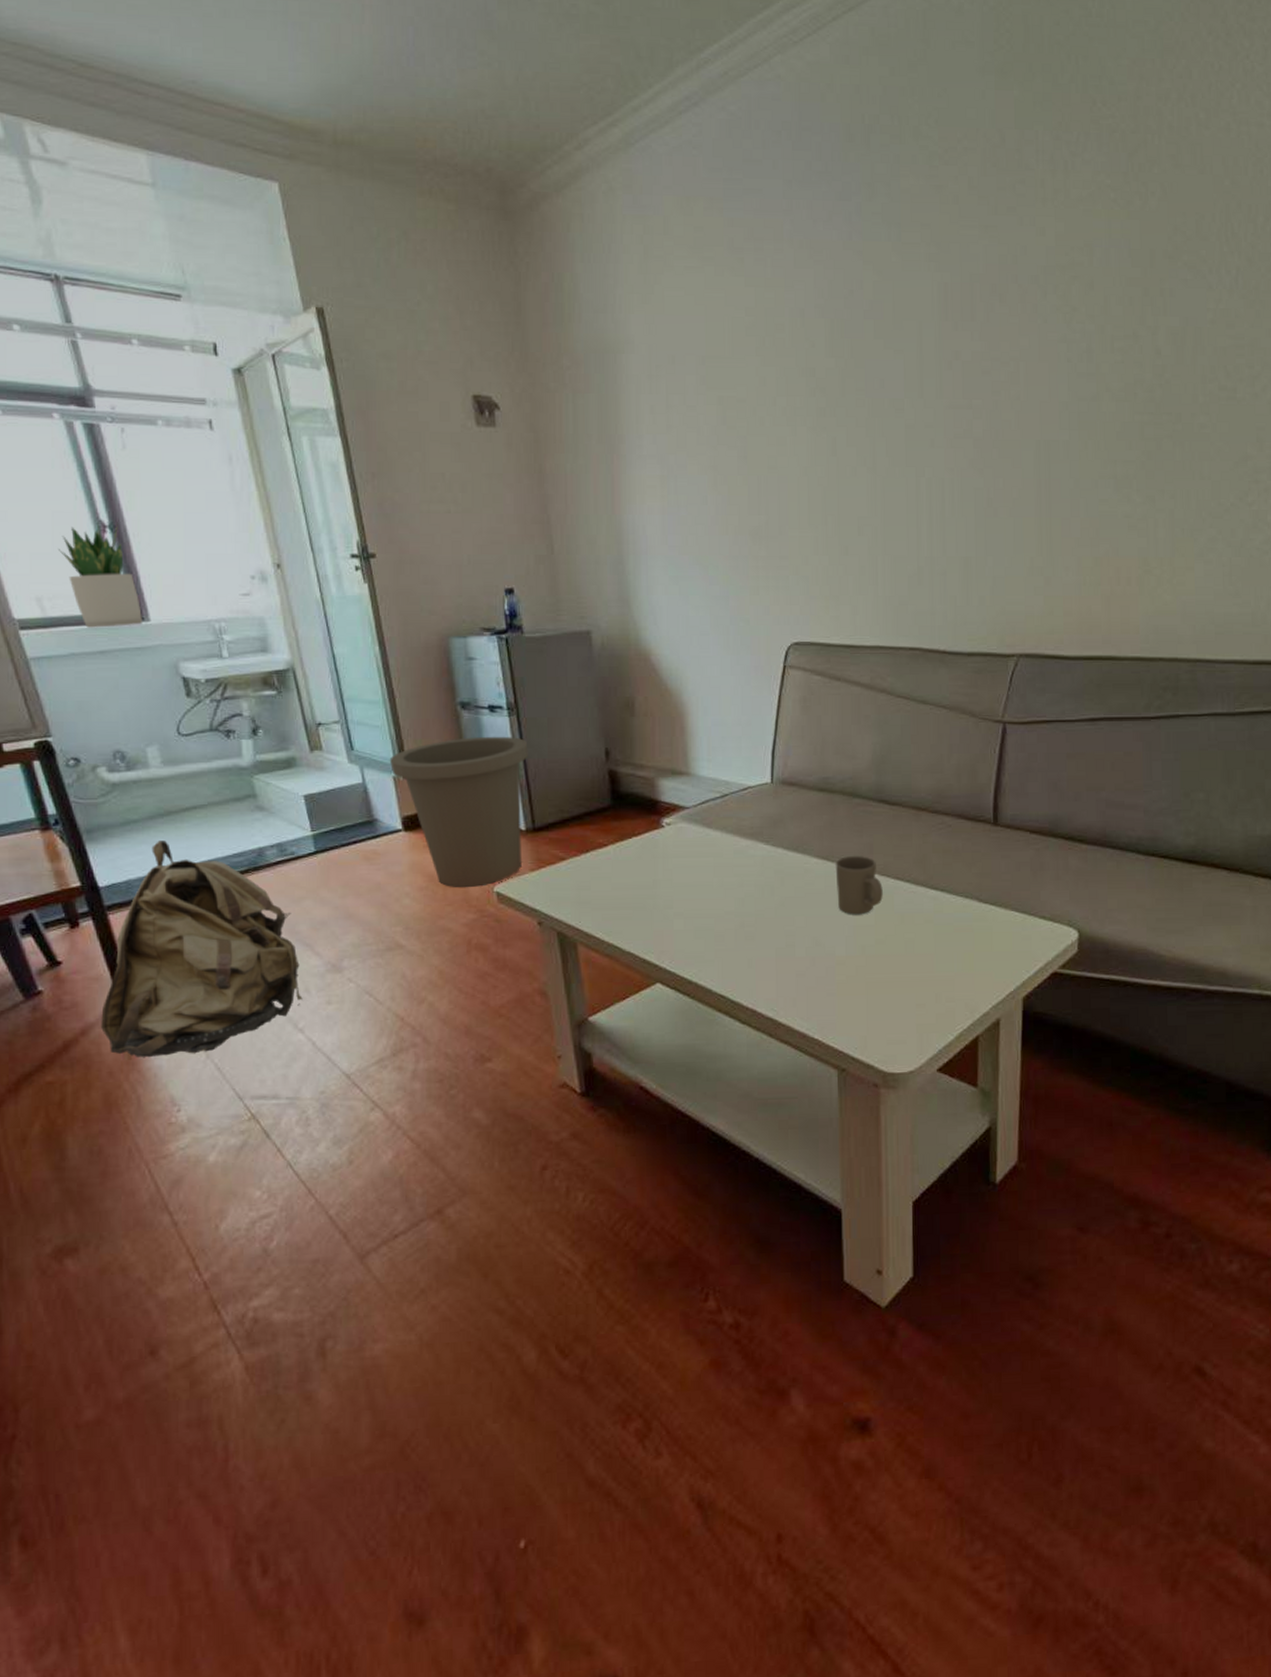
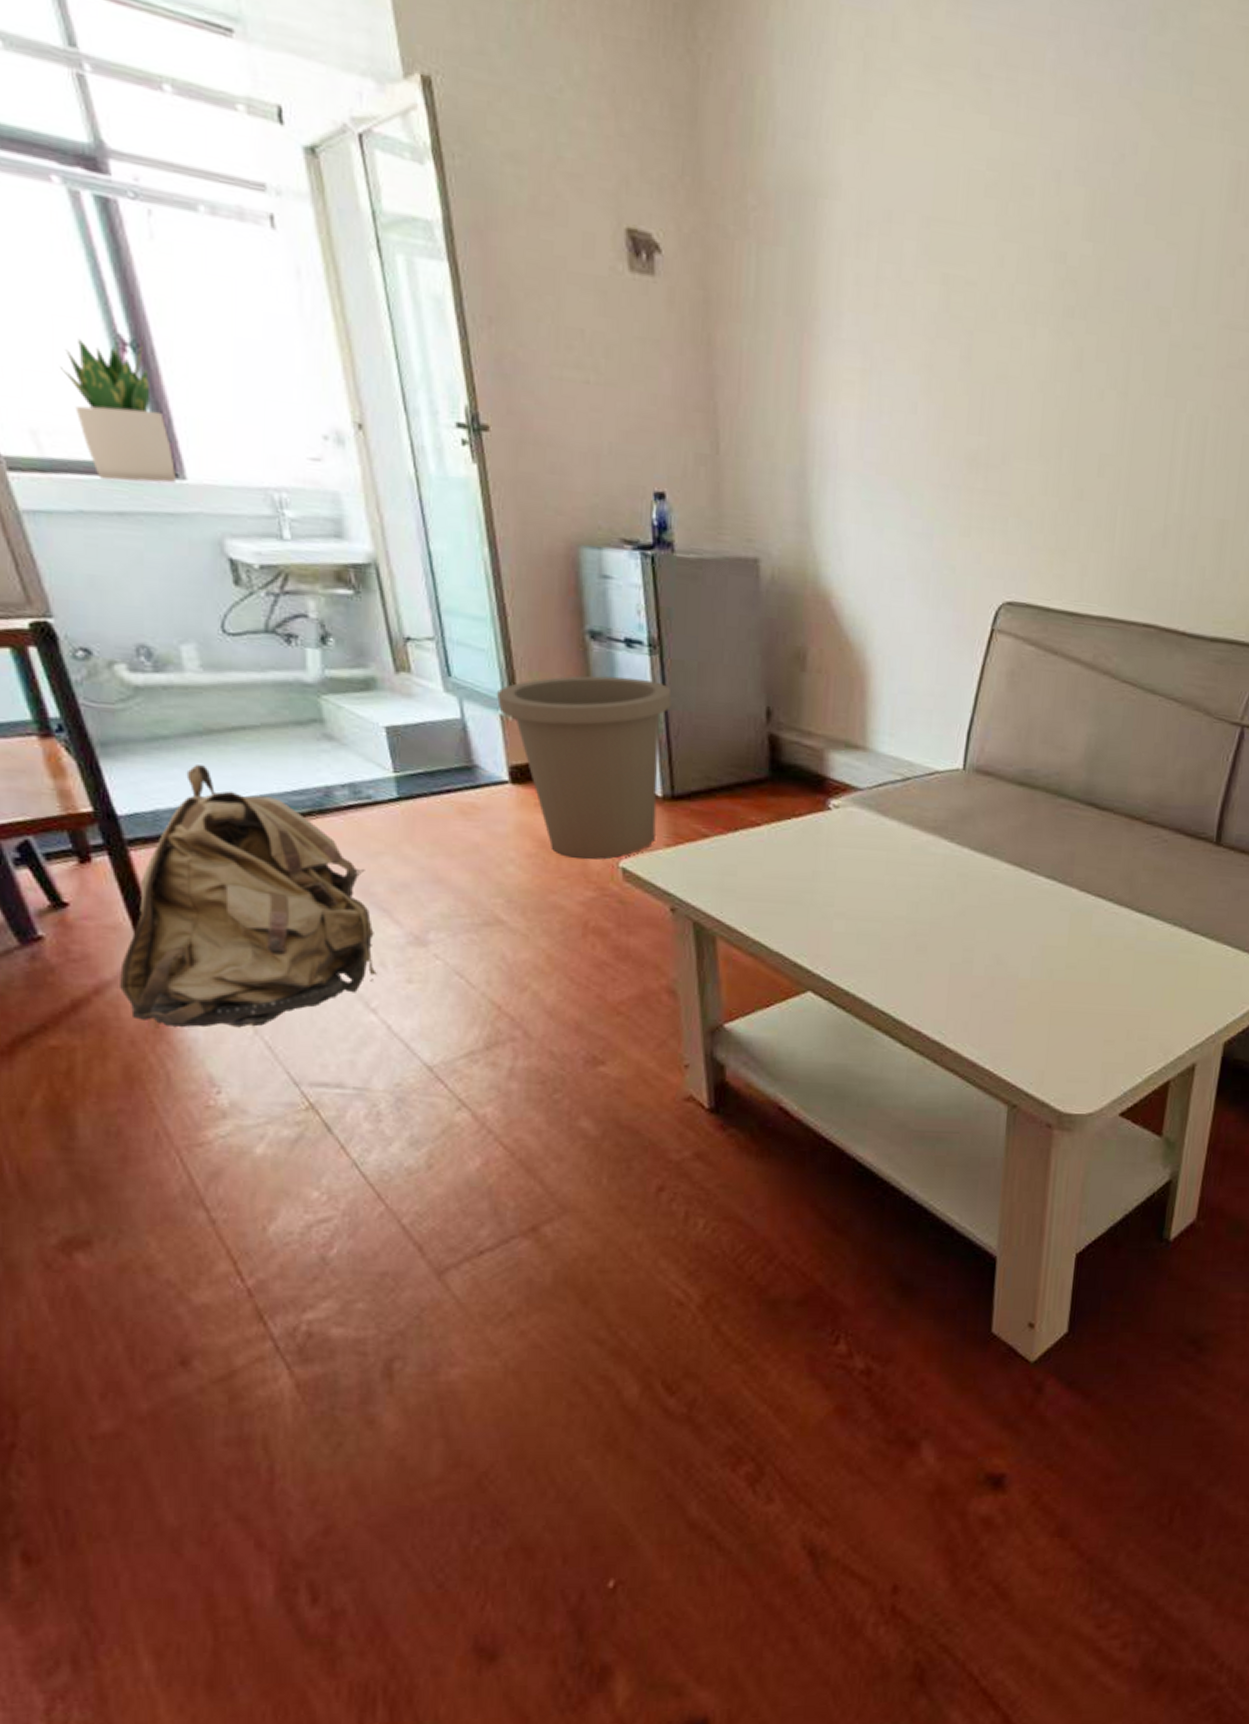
mug: present [835,855,883,914] -> none [1027,864,1081,933]

